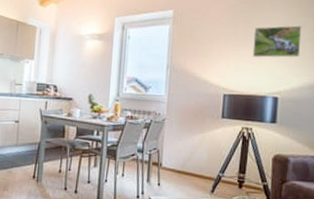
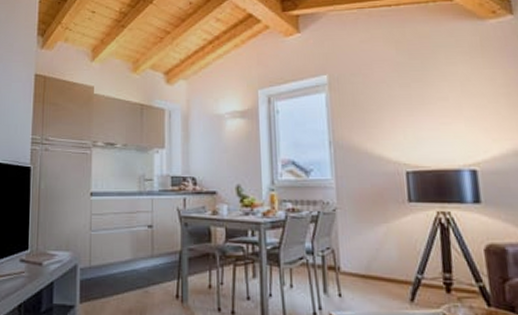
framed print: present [252,25,302,58] -> none [431,79,495,122]

